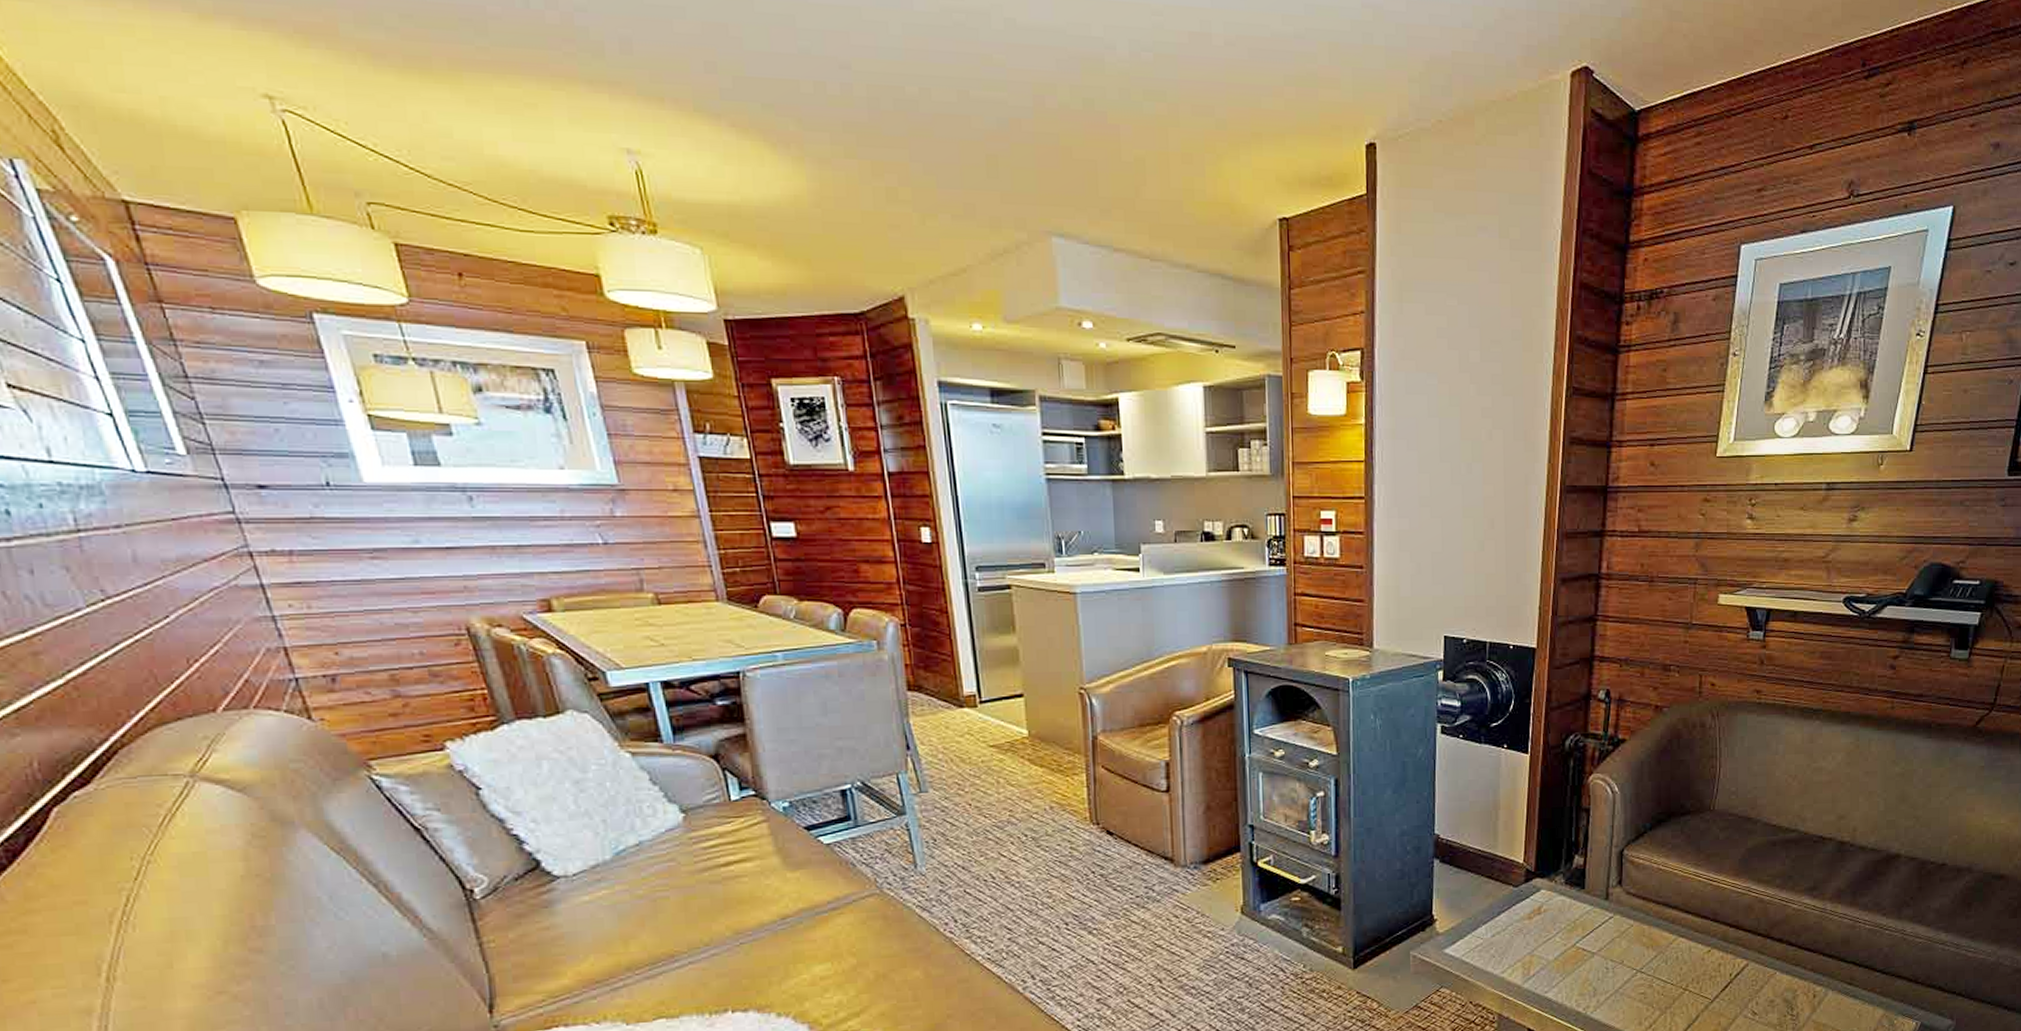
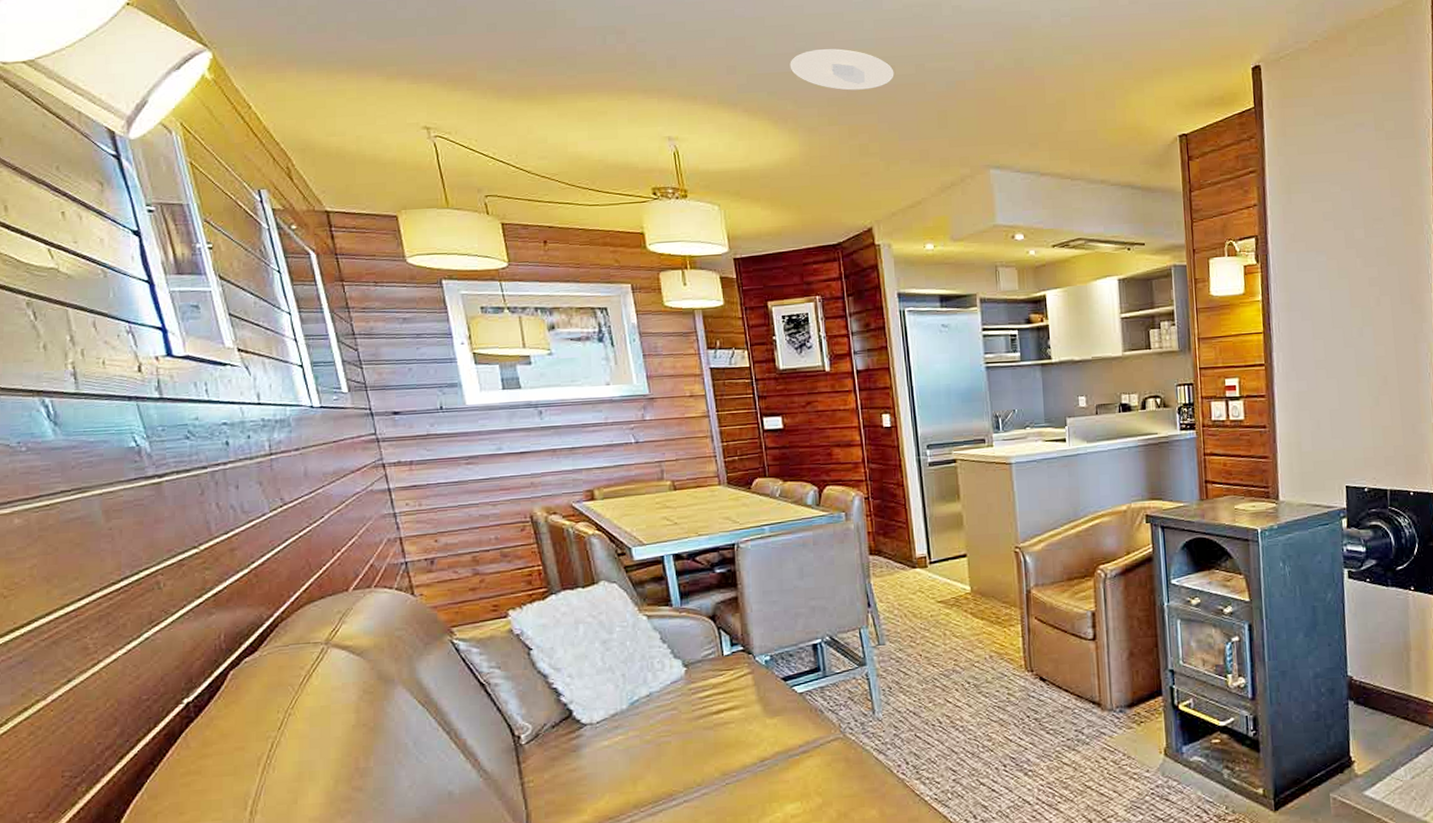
recessed light: none [790,53,930,116] -> present [790,48,894,91]

